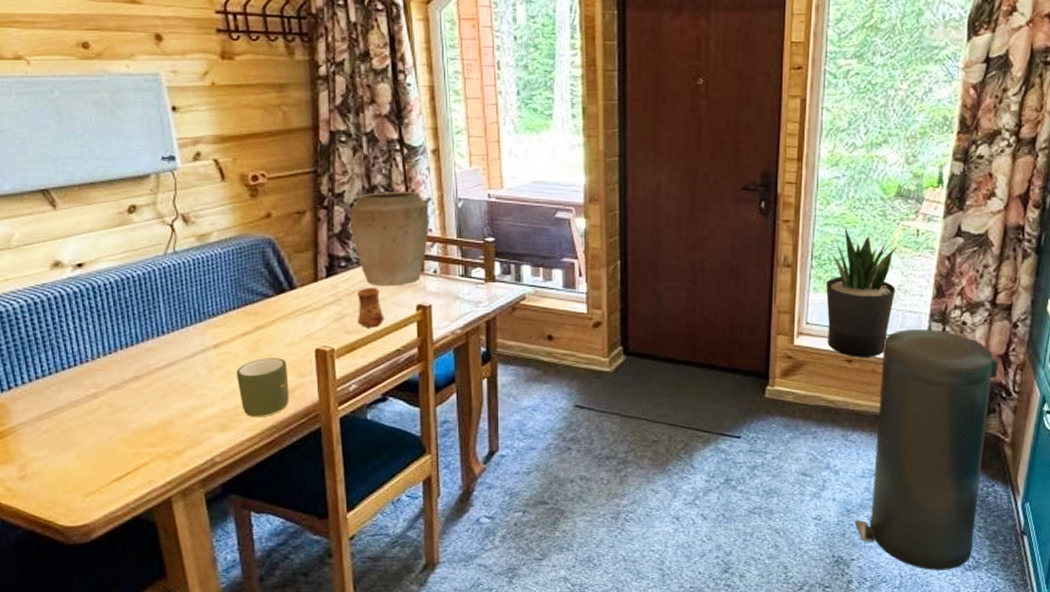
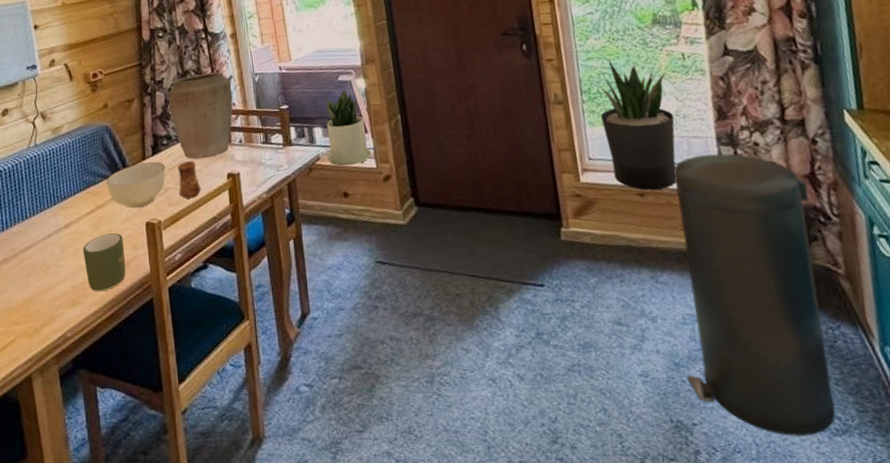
bowl: none [267,284,342,333] -> present [106,161,166,209]
planter: none [533,228,584,308] -> present [324,89,372,167]

